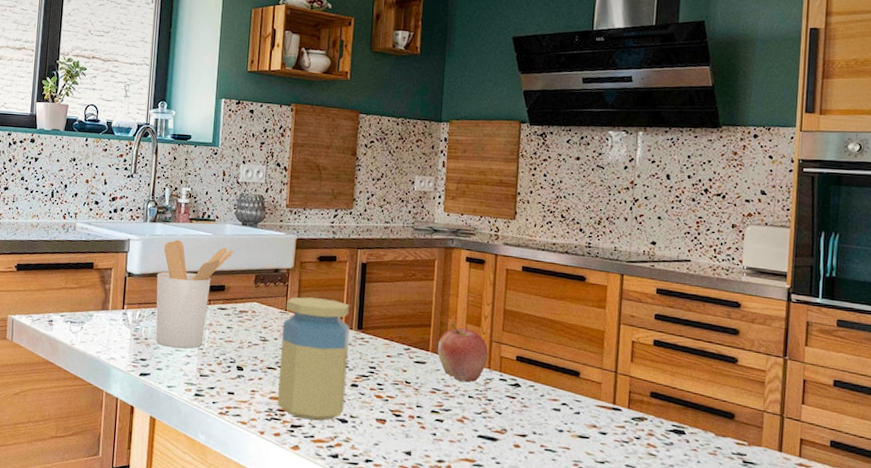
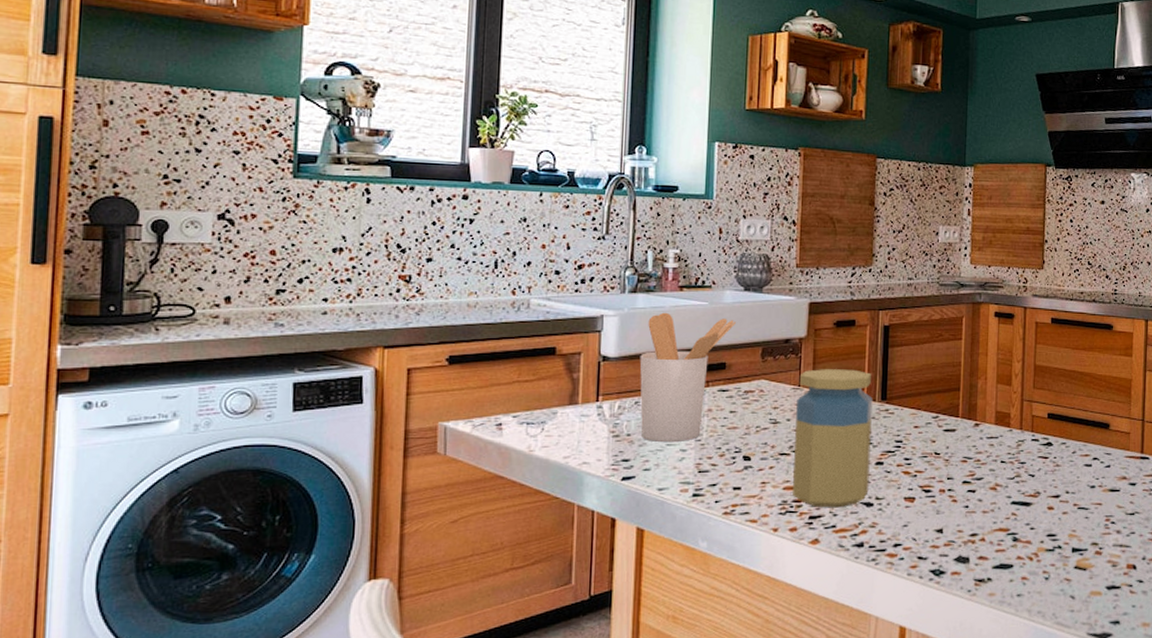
fruit: present [437,323,488,382] -> none [967,384,1020,447]

